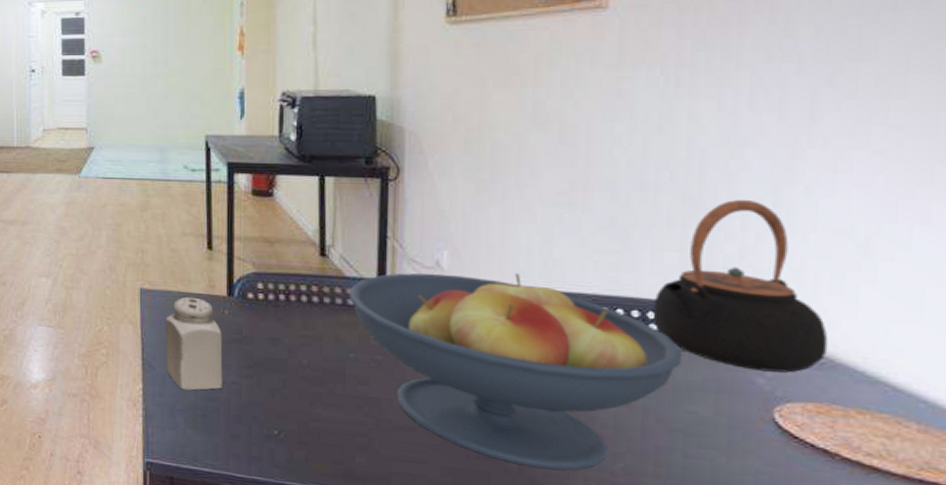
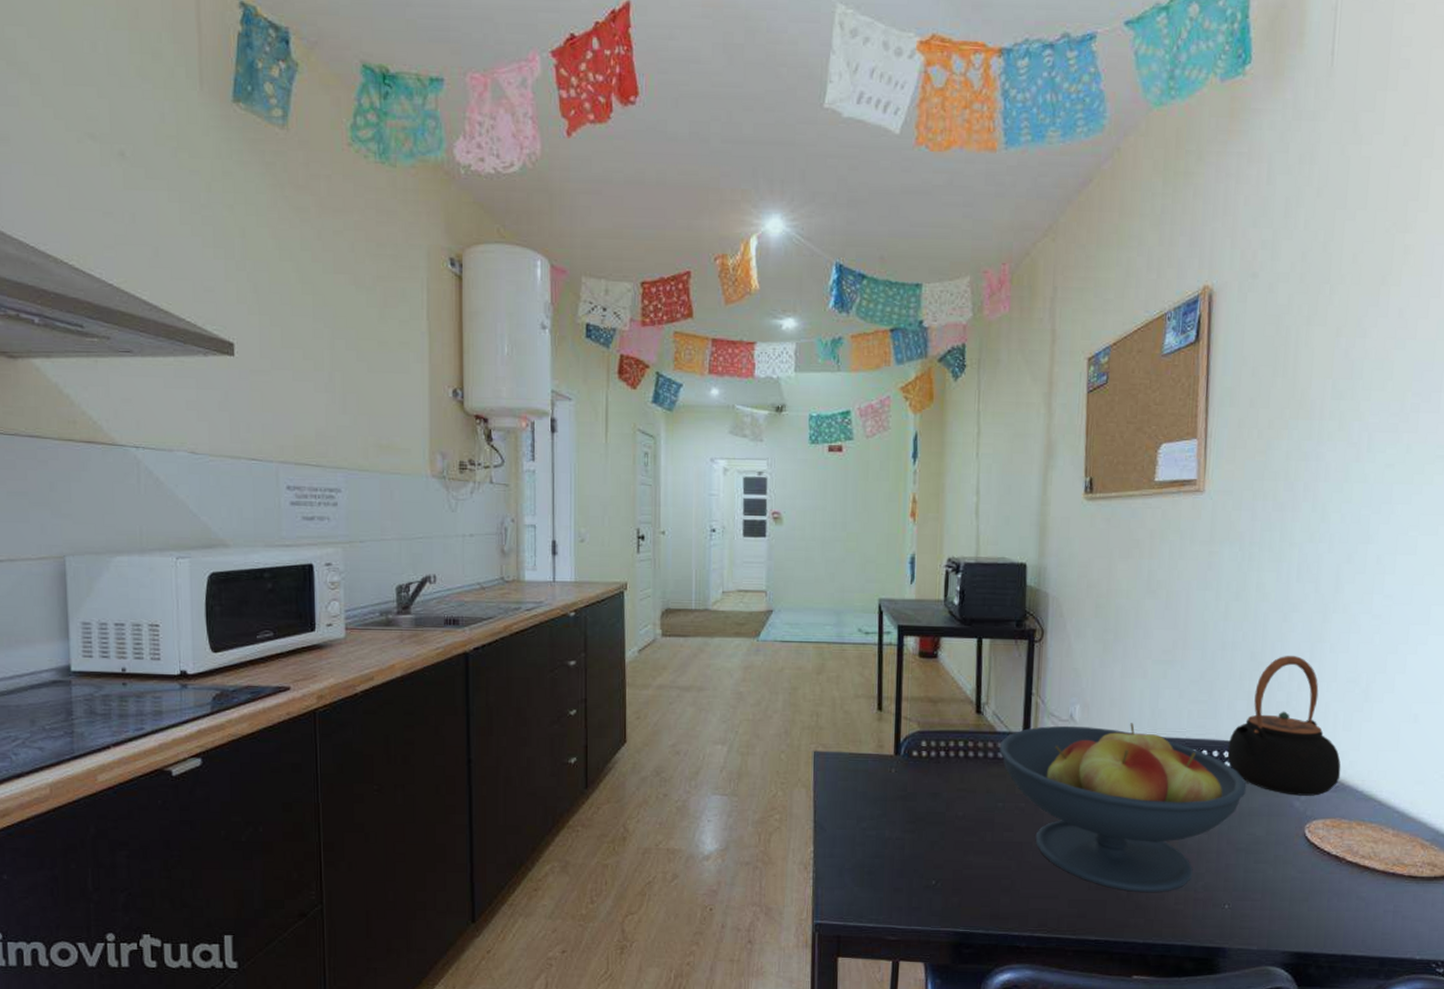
salt shaker: present [165,297,223,391] -> none [836,757,889,849]

